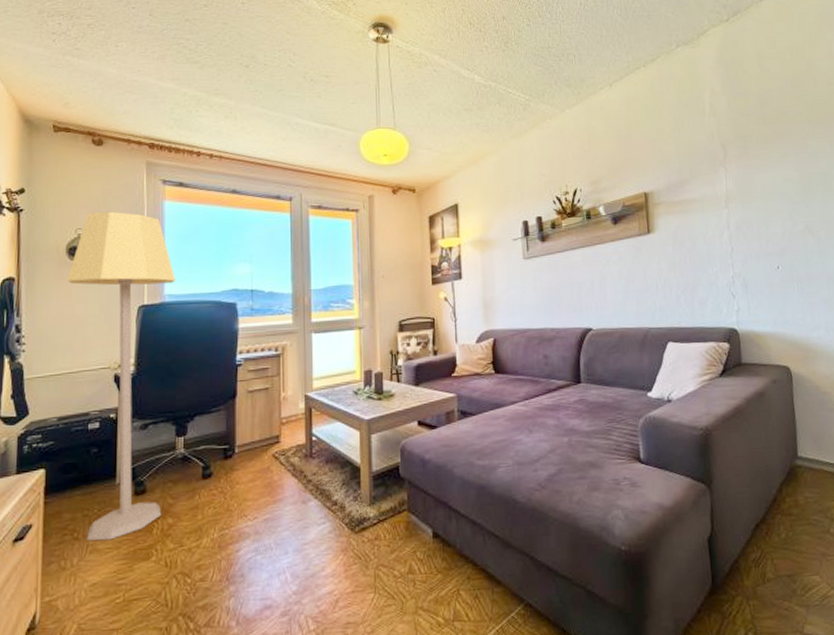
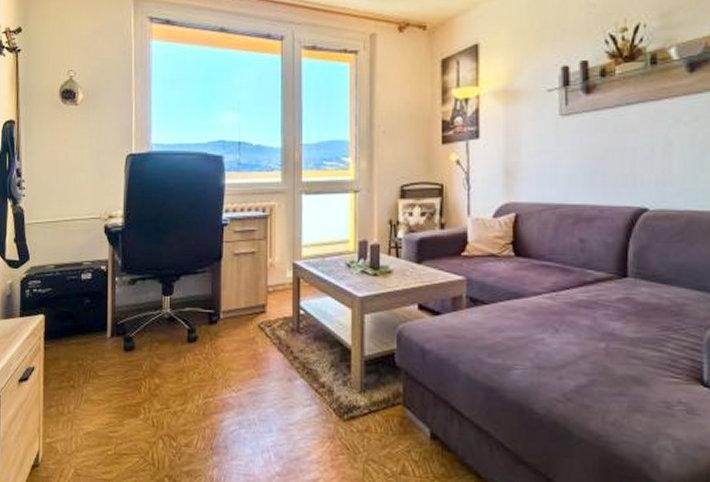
lamp: present [66,211,176,541] -> none [60,52,162,392]

